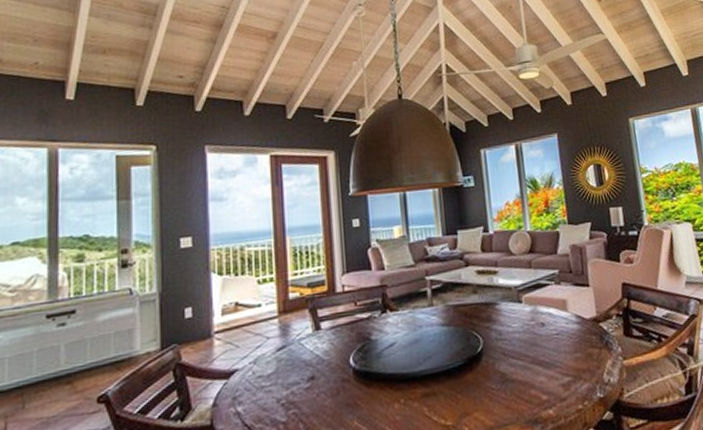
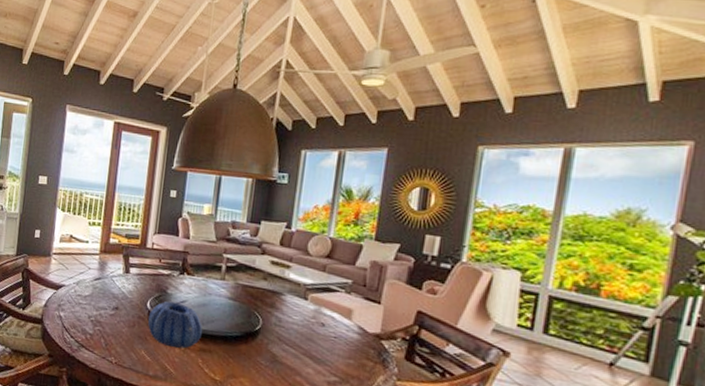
decorative bowl: none [355,347,422,405] -> present [148,301,203,349]

